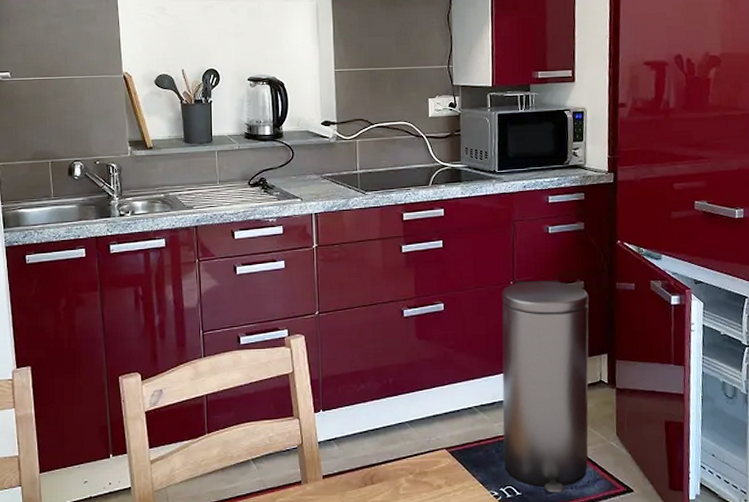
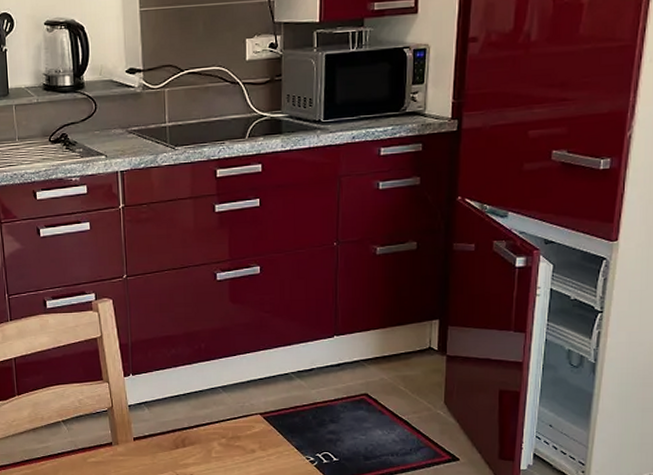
pedal bin: present [502,280,589,494] -> none [320,241,422,460]

